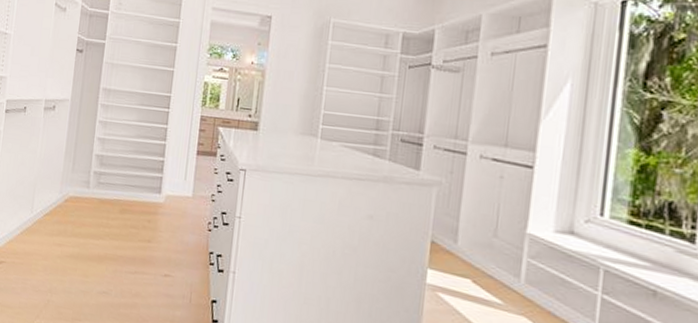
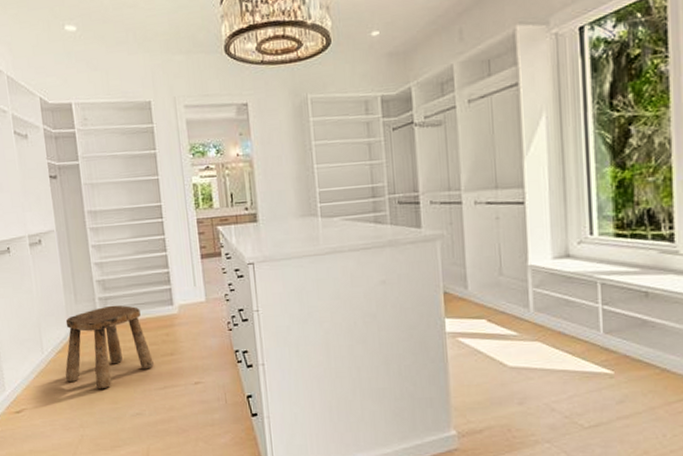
stool: none [46,181,131,260] -> present [65,305,154,390]

